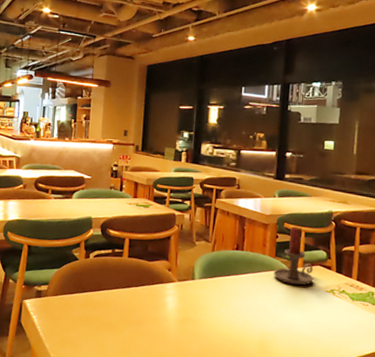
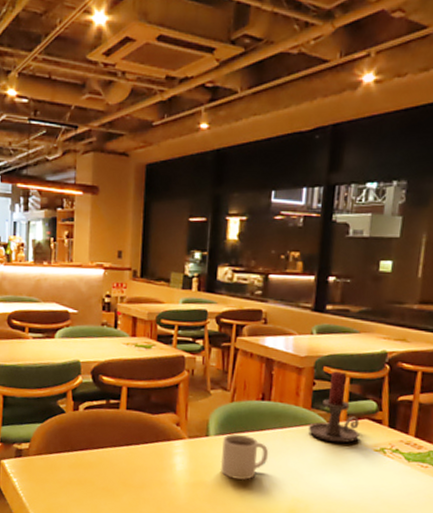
mug: none [203,277,243,317] -> present [220,433,269,481]

